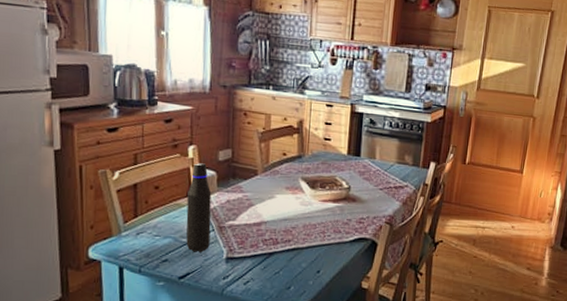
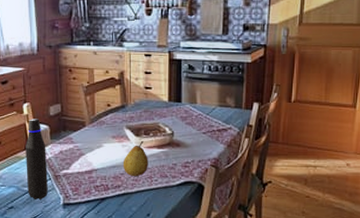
fruit: none [295,194,323,231] -> present [123,141,148,177]

